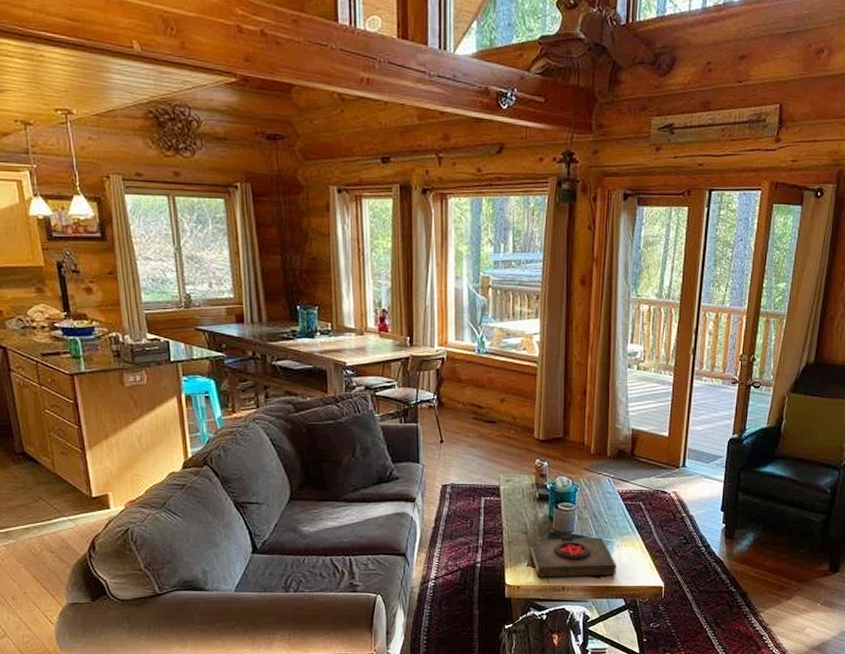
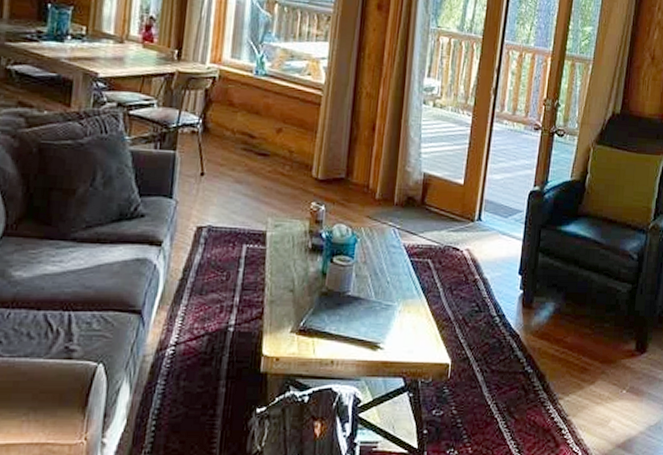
book: present [529,535,617,578] -> none [295,296,398,349]

